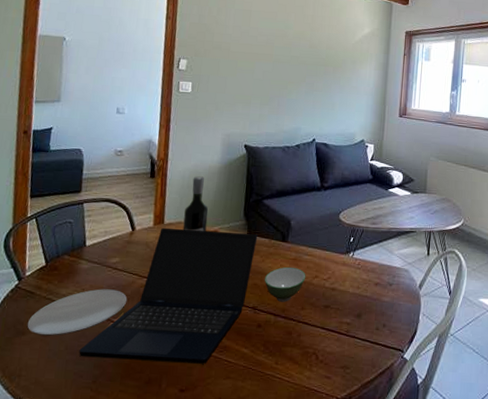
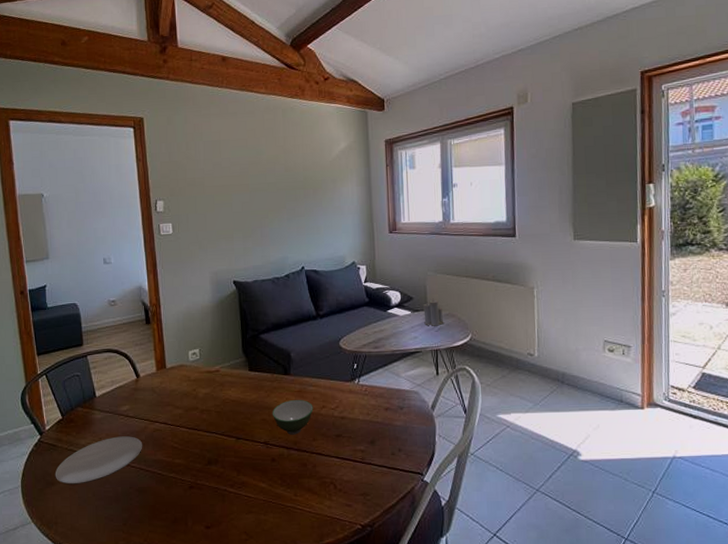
laptop: present [79,227,258,364] -> none [106,369,260,502]
bottle: present [183,176,209,231] -> none [184,317,208,372]
candle: none [421,182,440,209] -> present [423,298,444,326]

